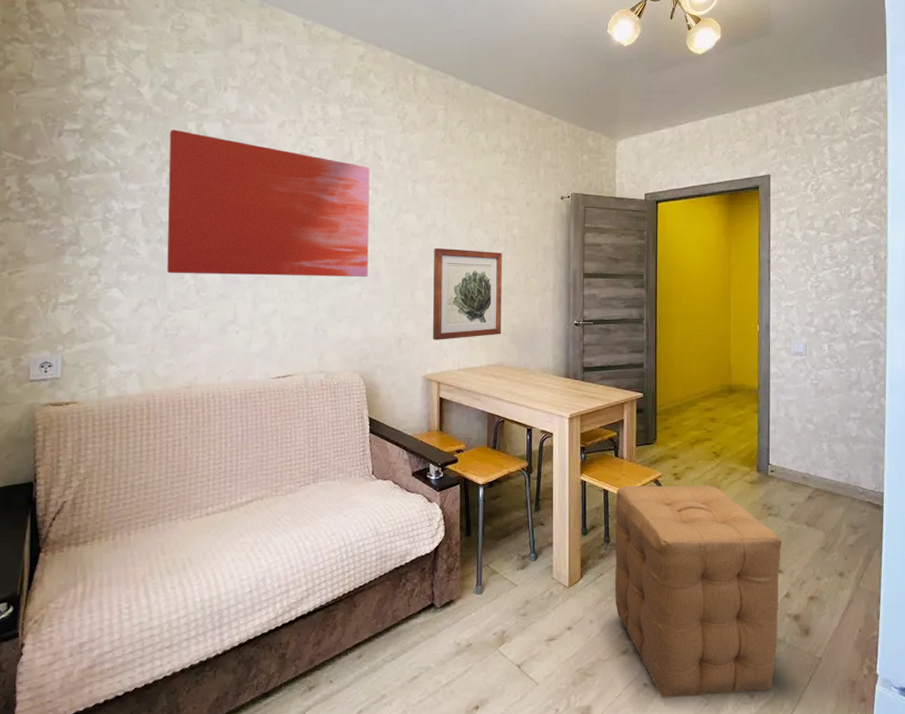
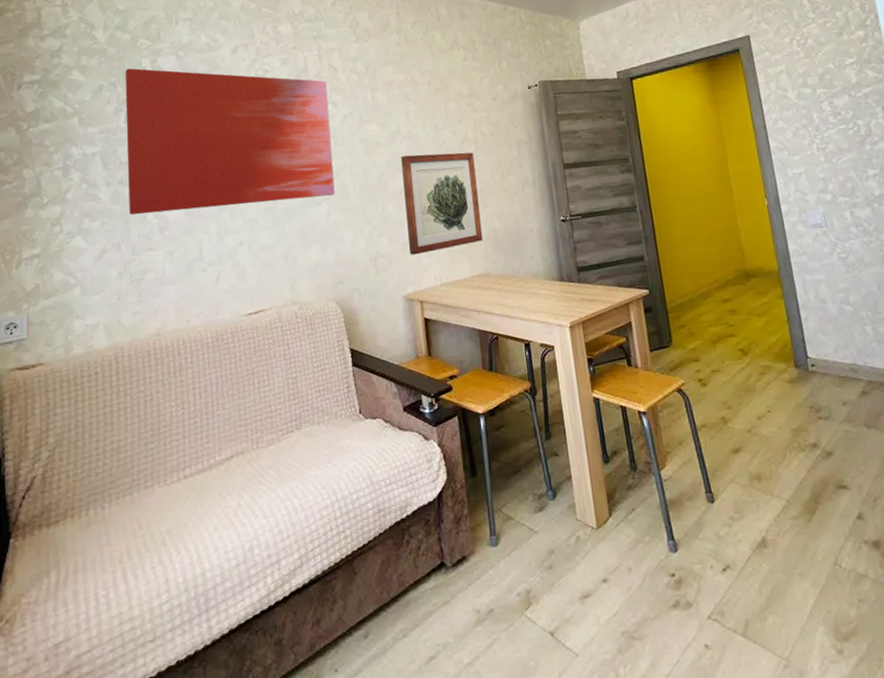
ottoman: present [614,485,782,698] -> none [635,389,864,663]

